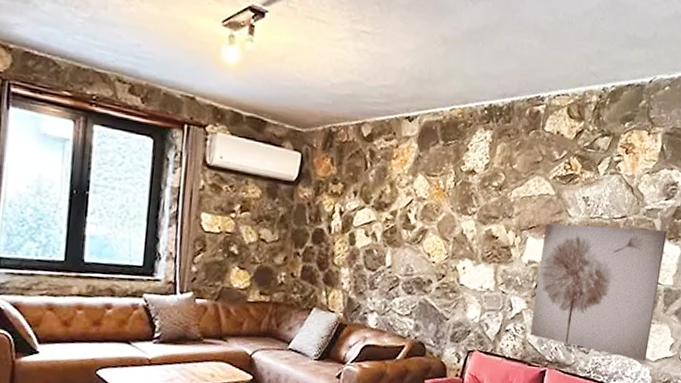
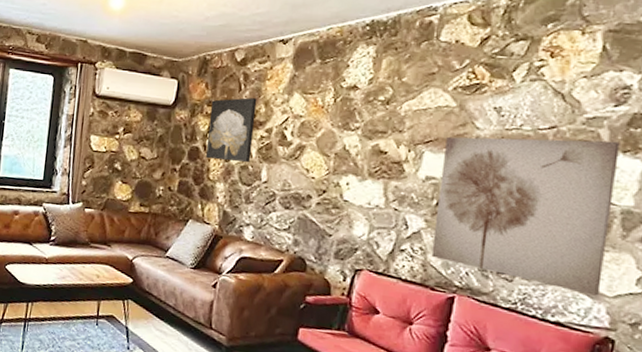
wall art: none [330,176,383,247] -> present [205,97,257,163]

